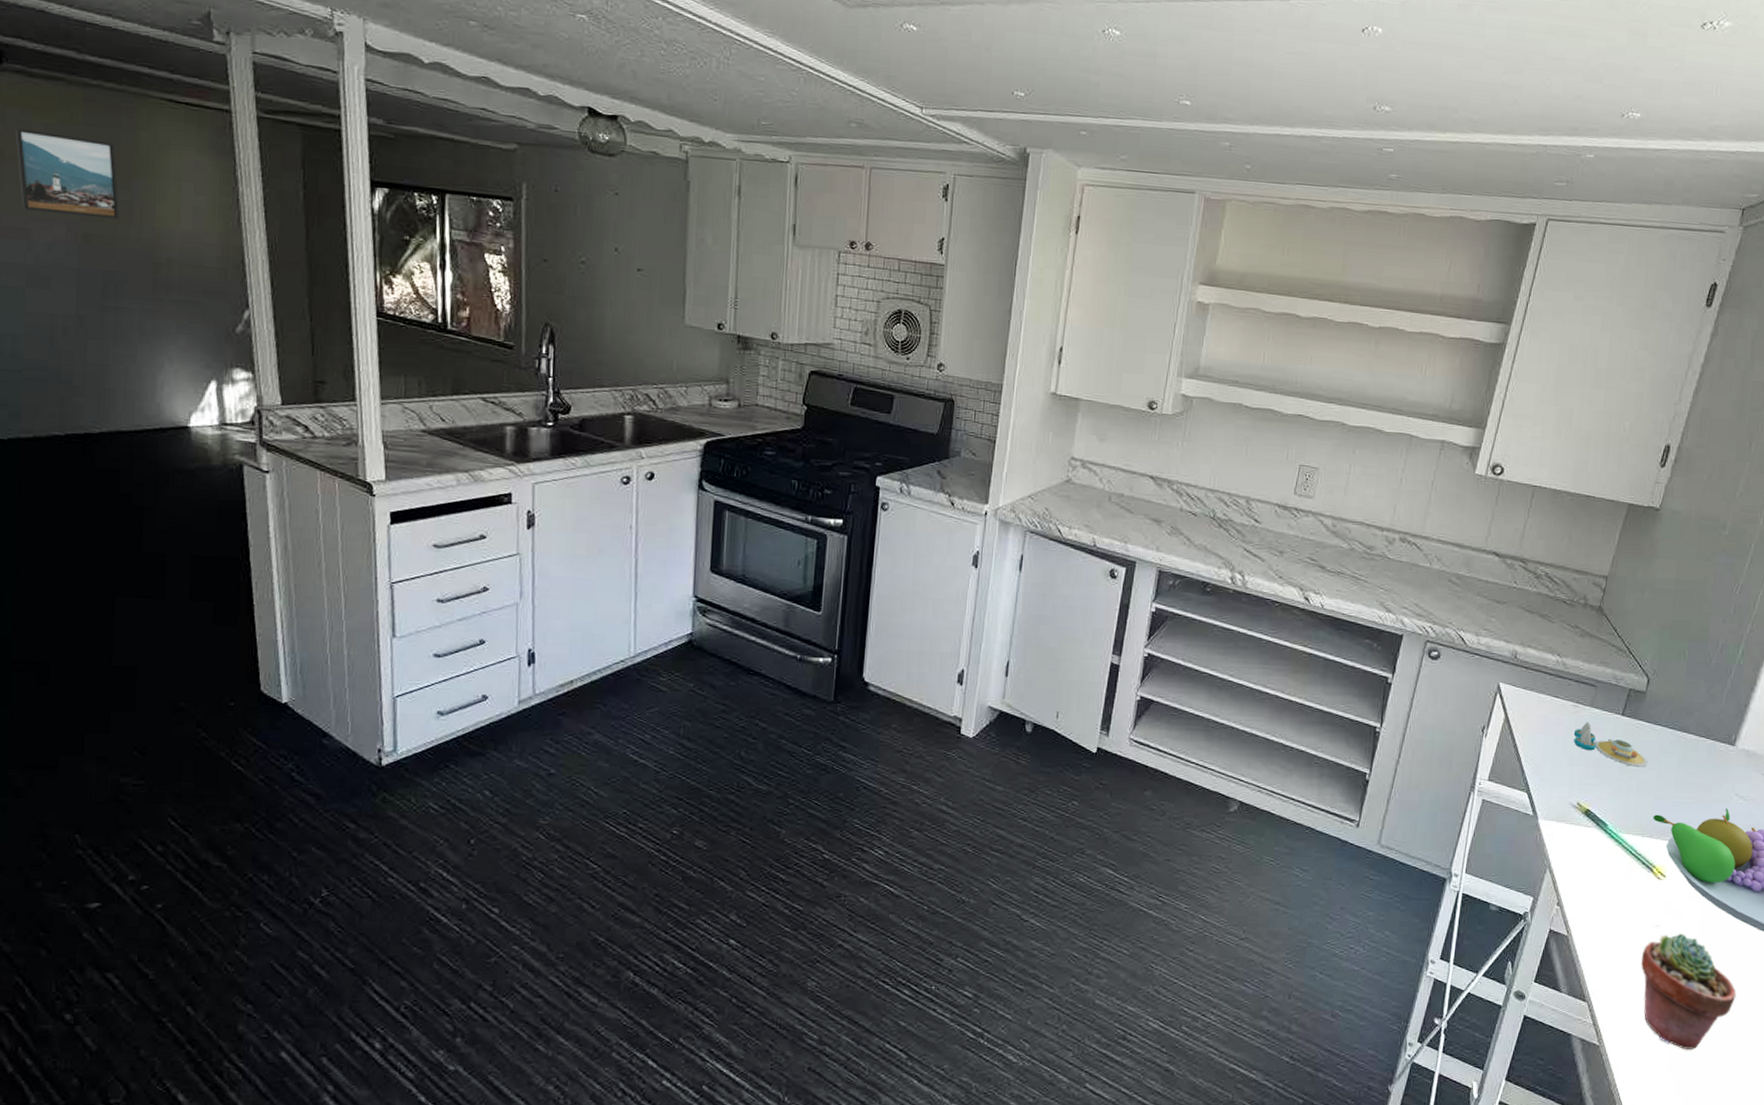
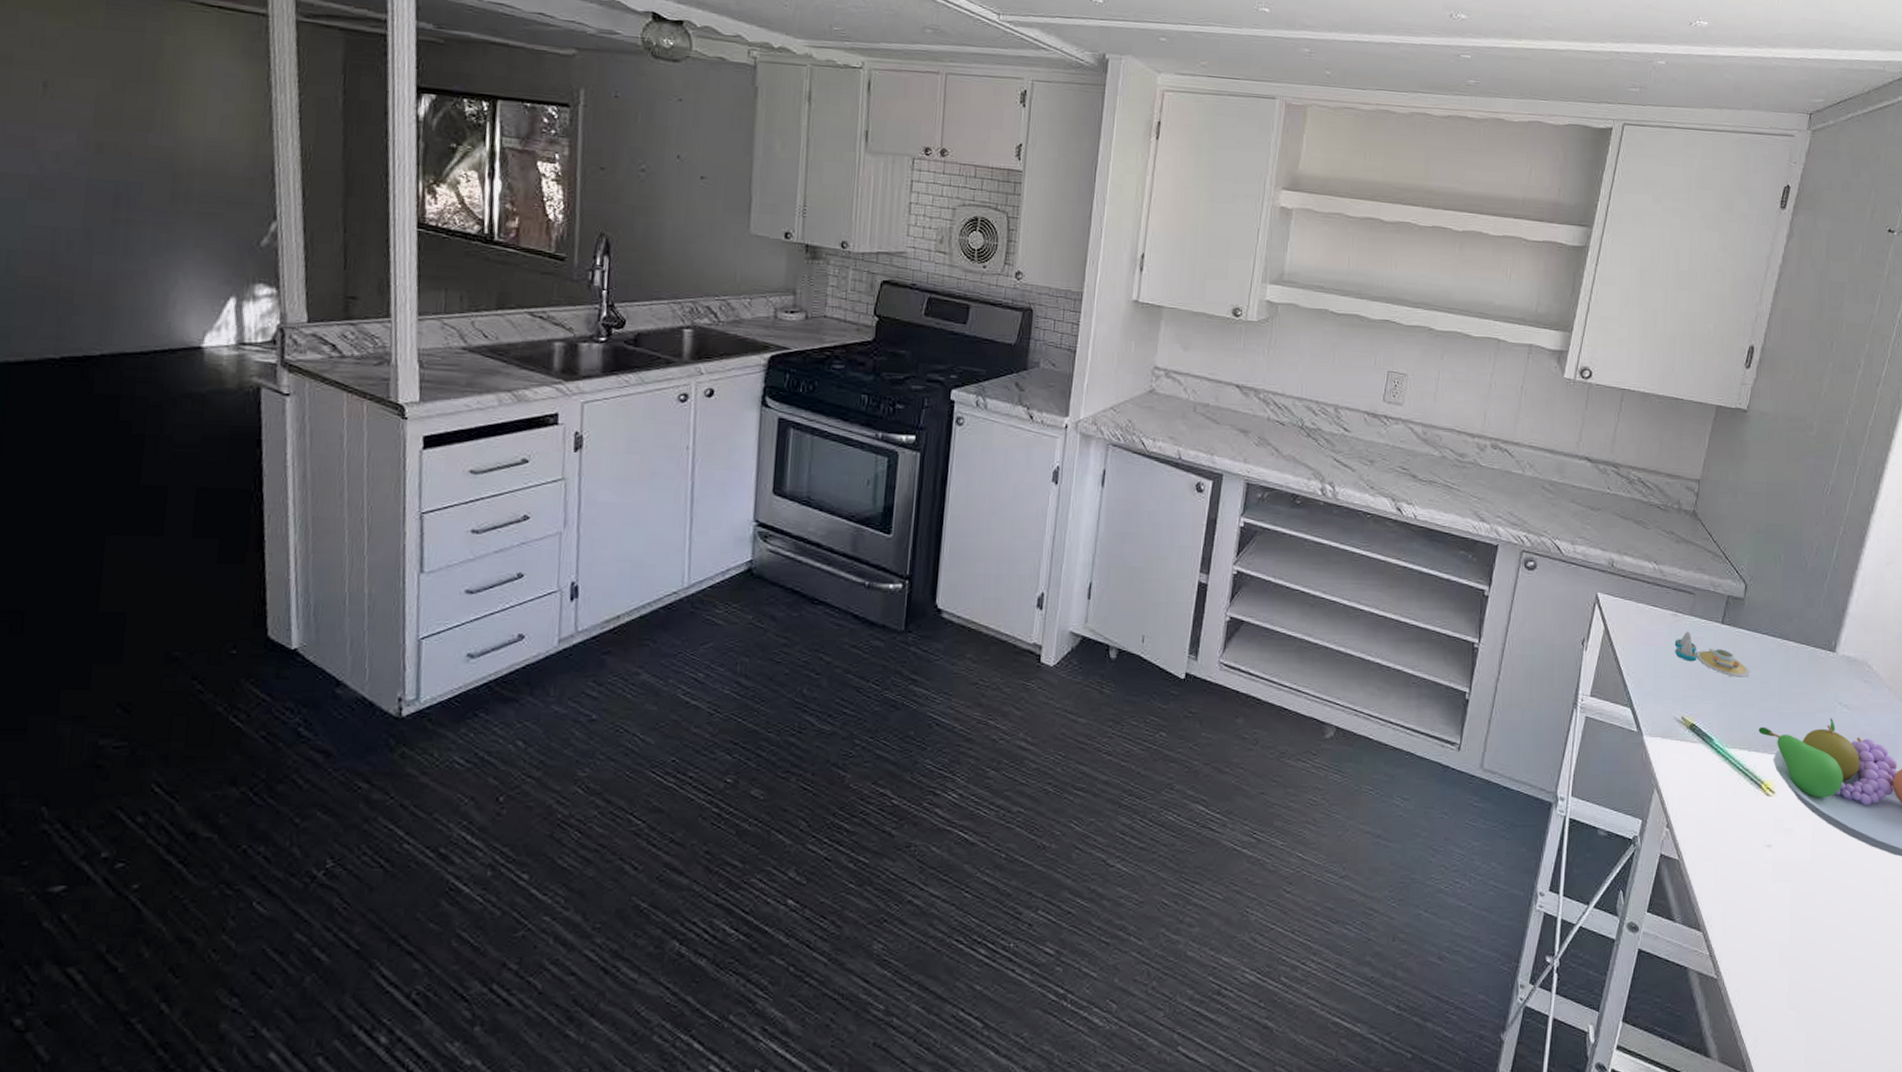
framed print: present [15,127,119,219] -> none [26,31,139,127]
potted succulent: present [1640,933,1737,1050] -> none [1754,852,1853,979]

